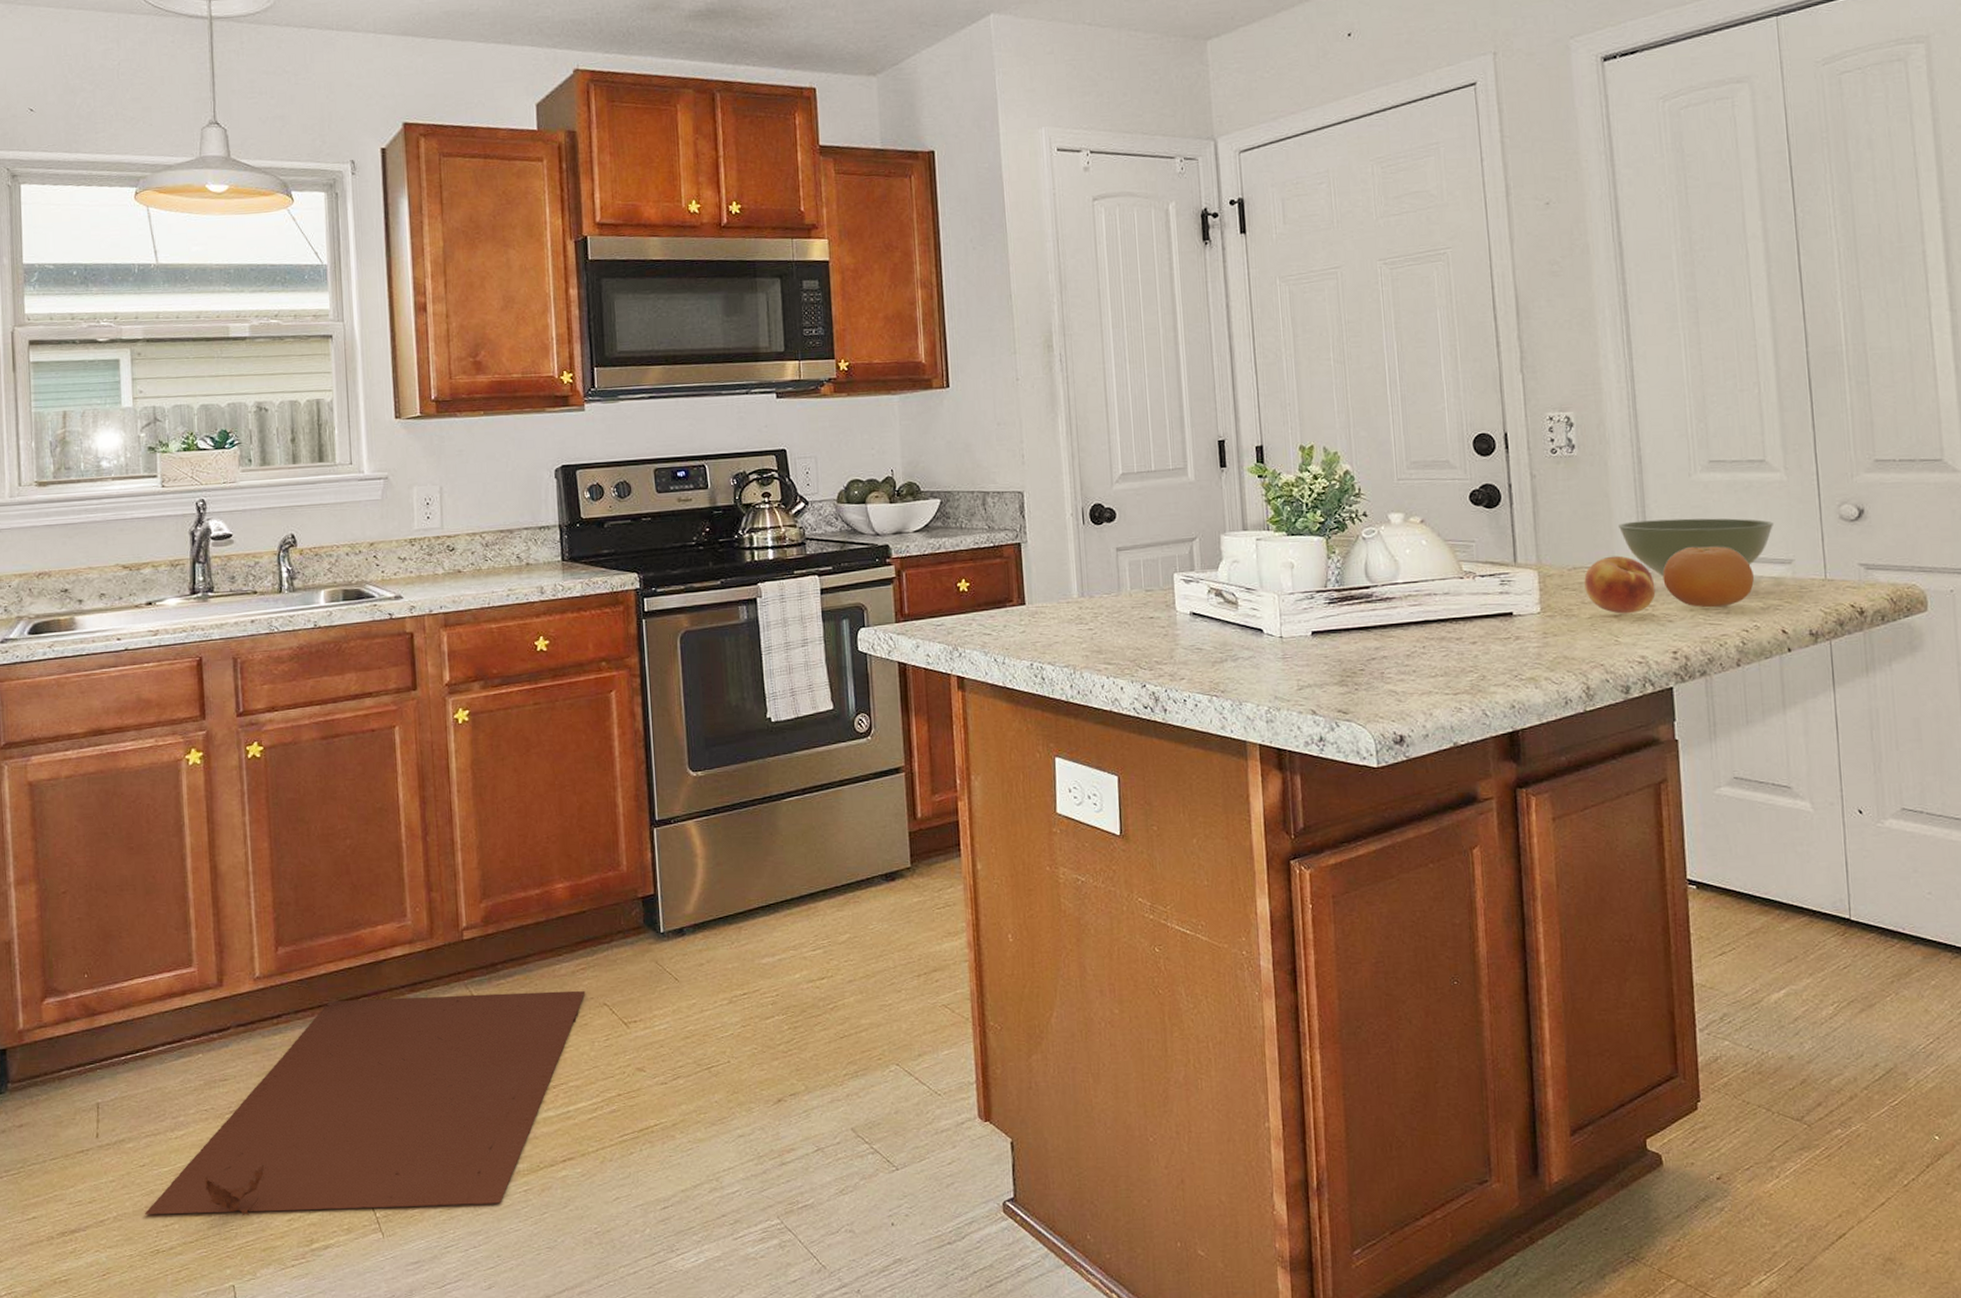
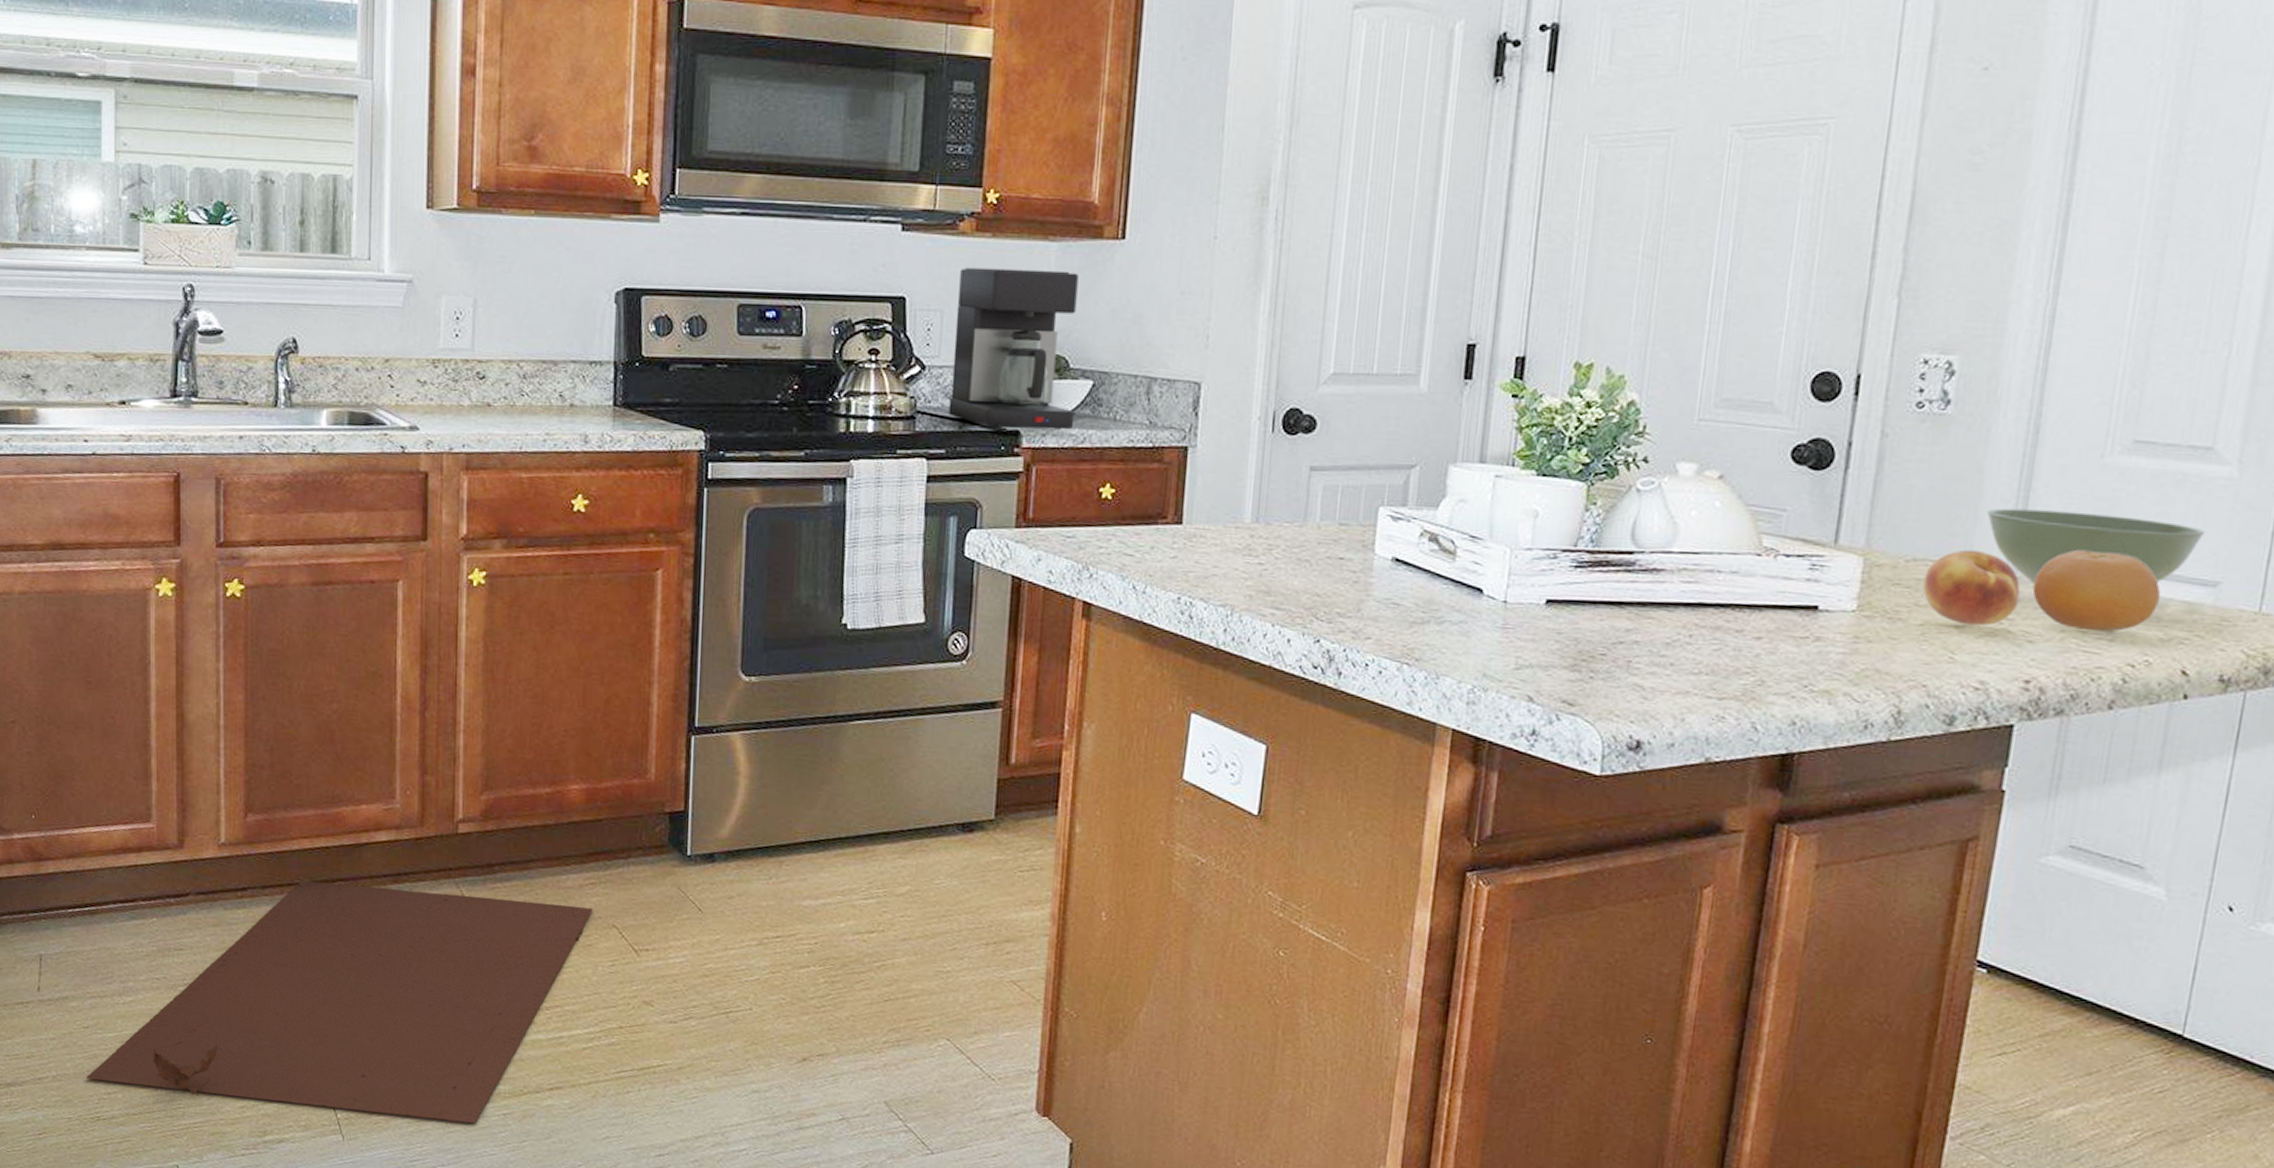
coffee maker: none [826,416,931,545] -> present [948,267,1079,430]

